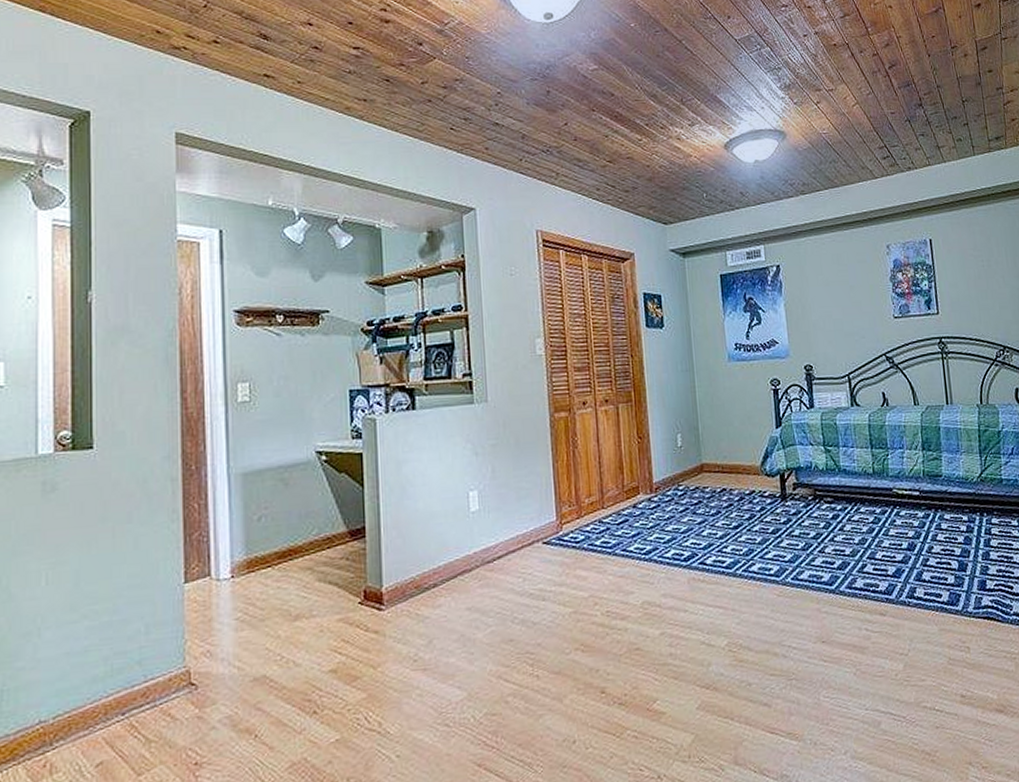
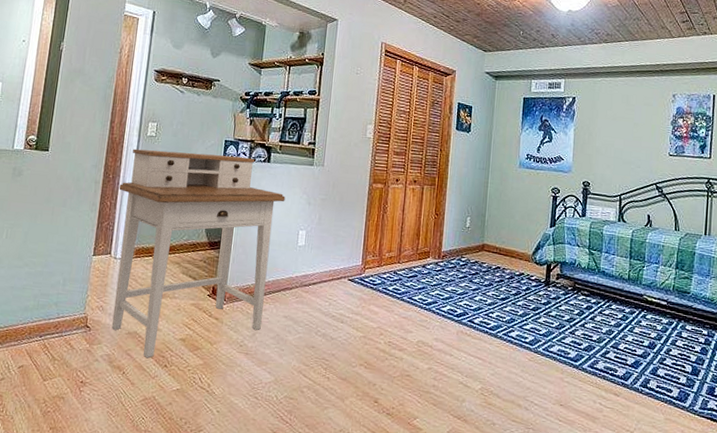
desk: none [208,407,444,708] -> present [111,149,285,359]

